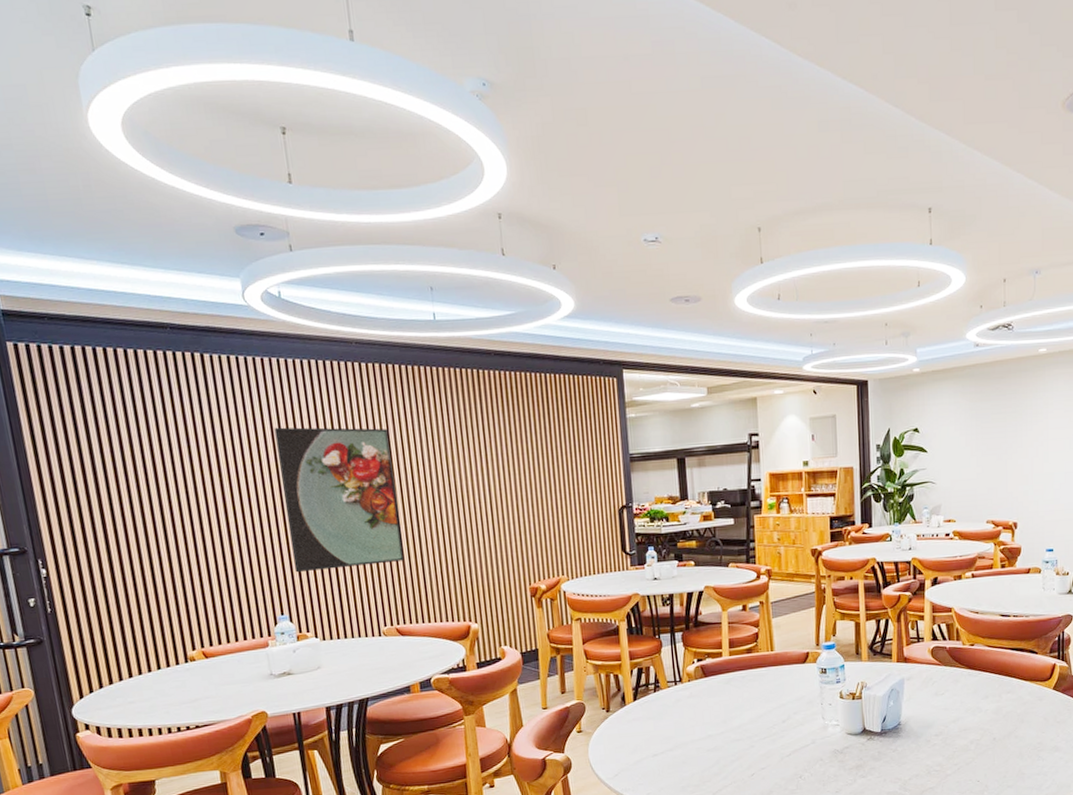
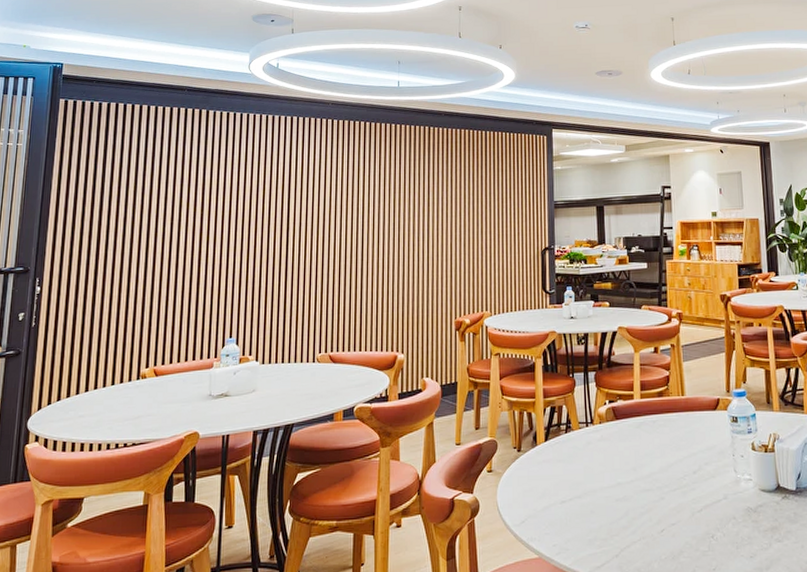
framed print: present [274,427,405,573] -> none [249,171,348,299]

